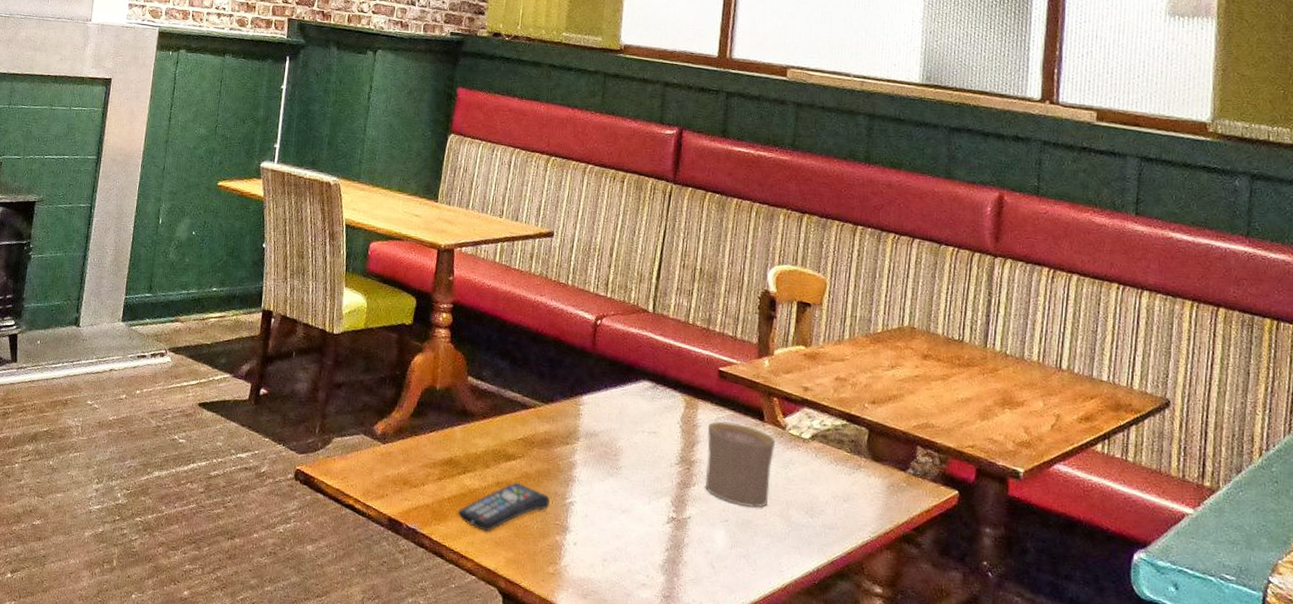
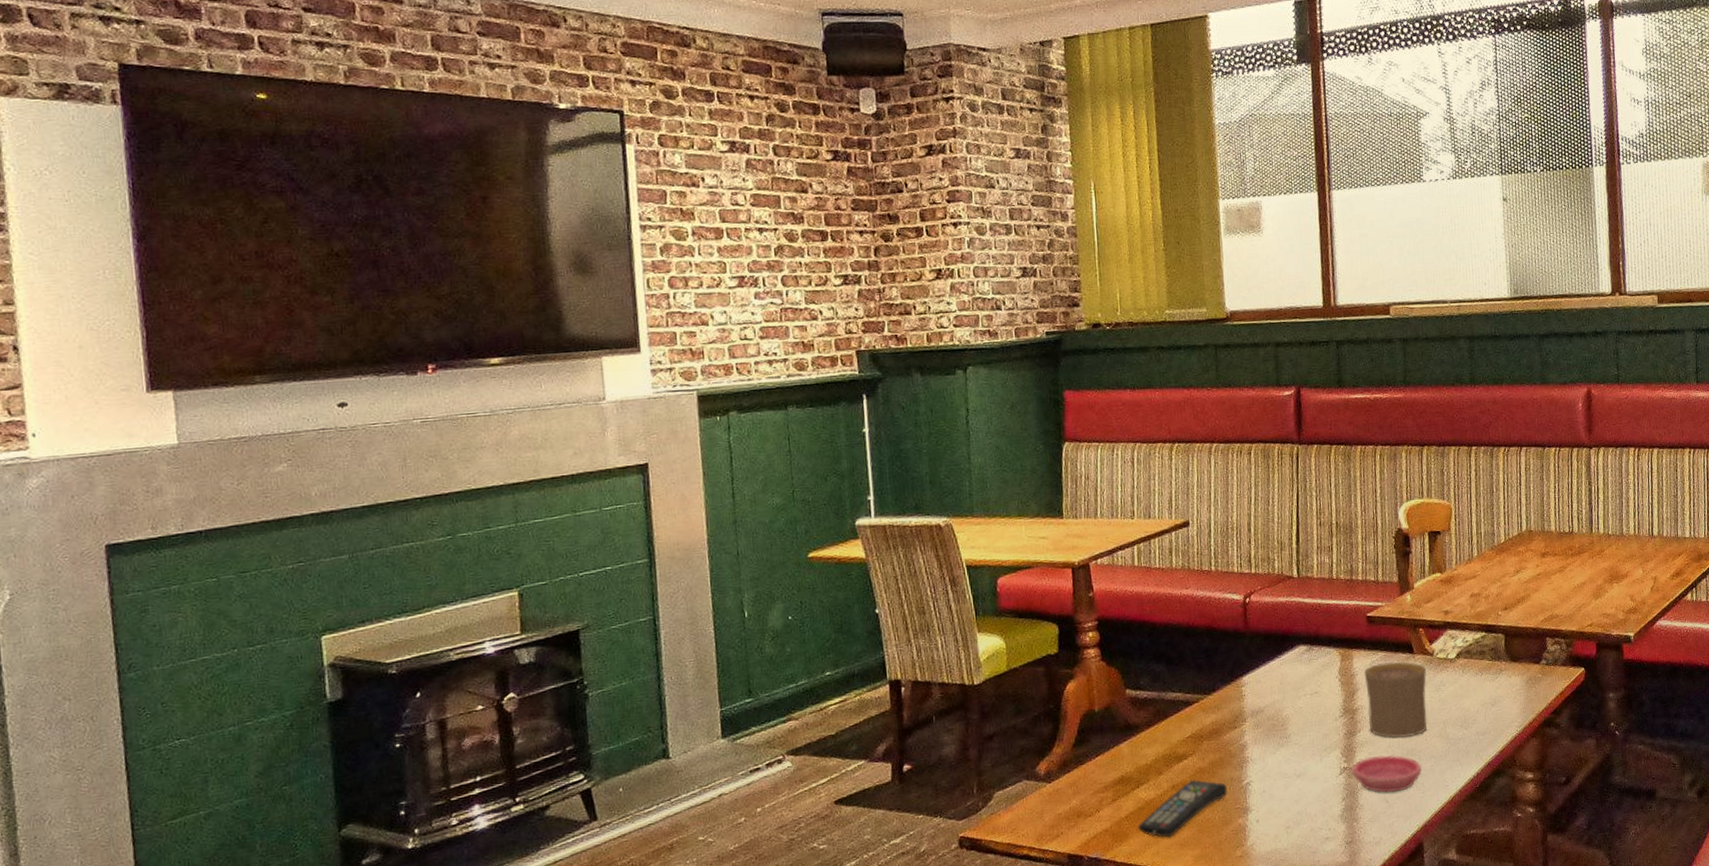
saucer: none [679,514,757,561] -> present [1351,755,1423,793]

